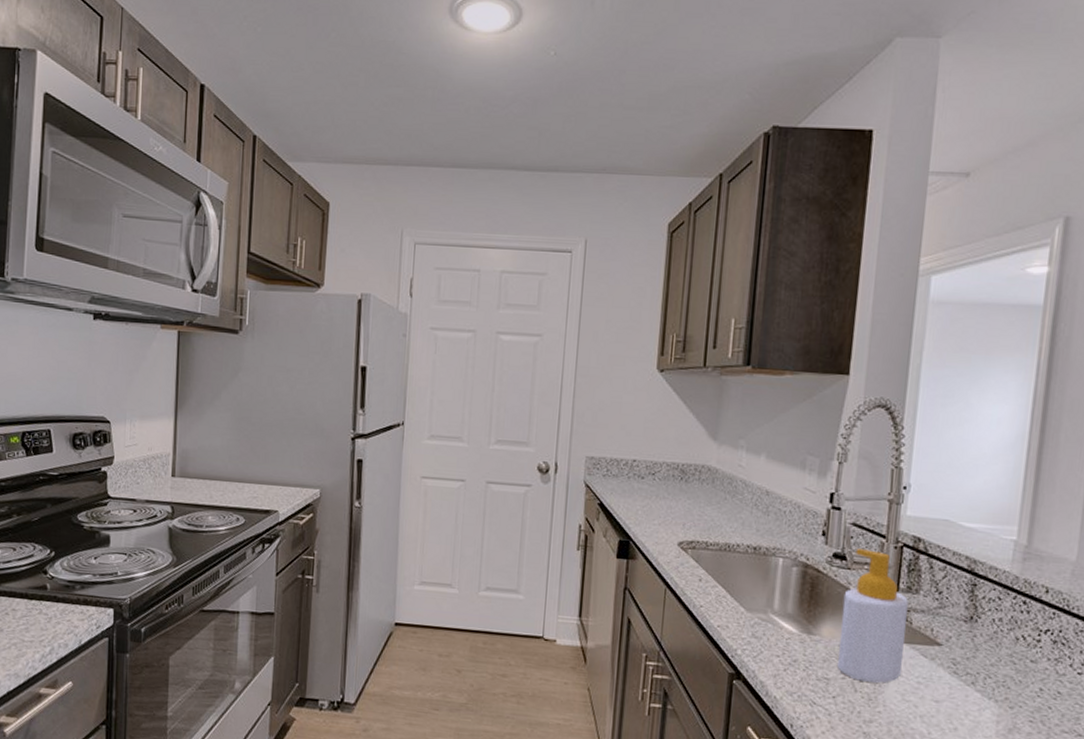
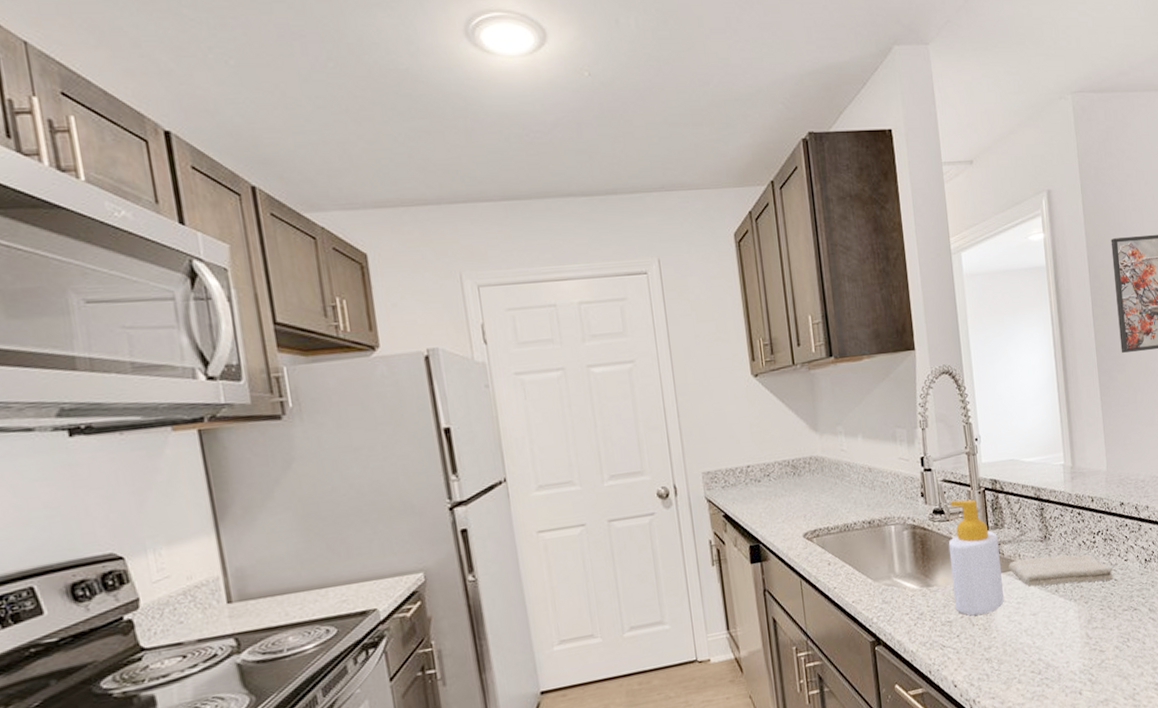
washcloth: none [915,634,1058,691] -> present [1008,554,1113,586]

